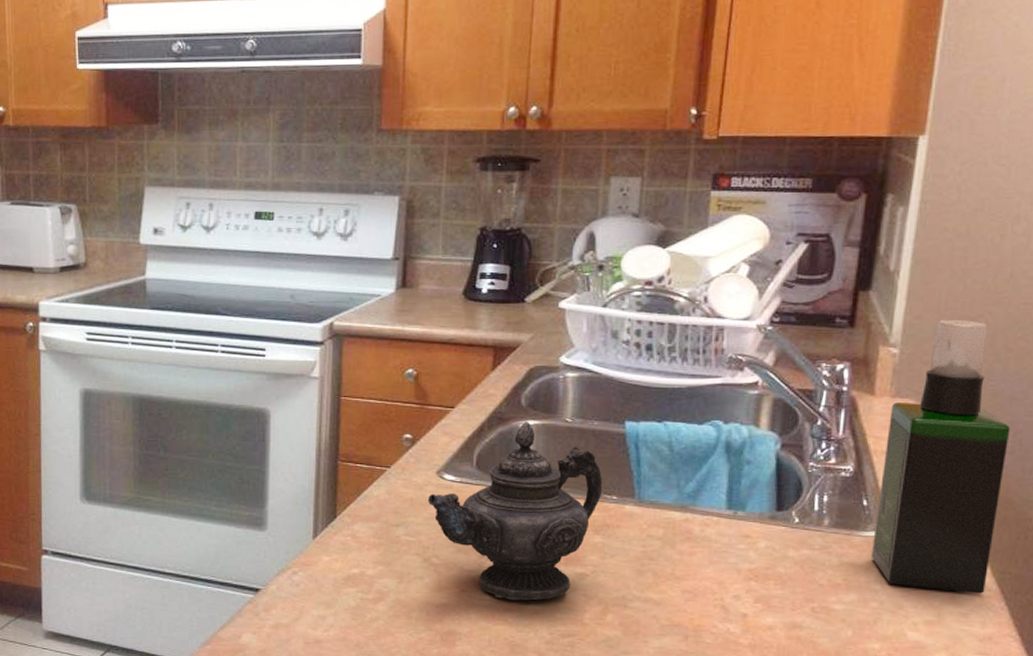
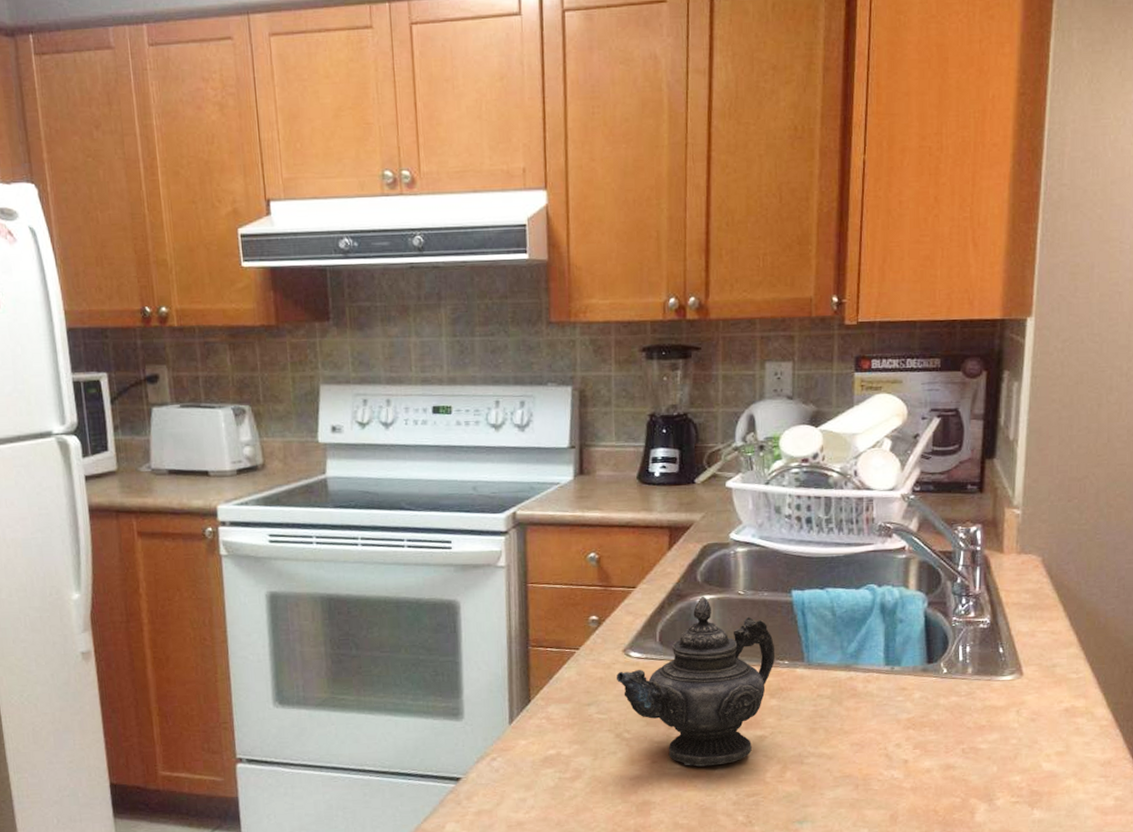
spray bottle: present [870,319,1011,594] -> none [1008,481,1115,724]

